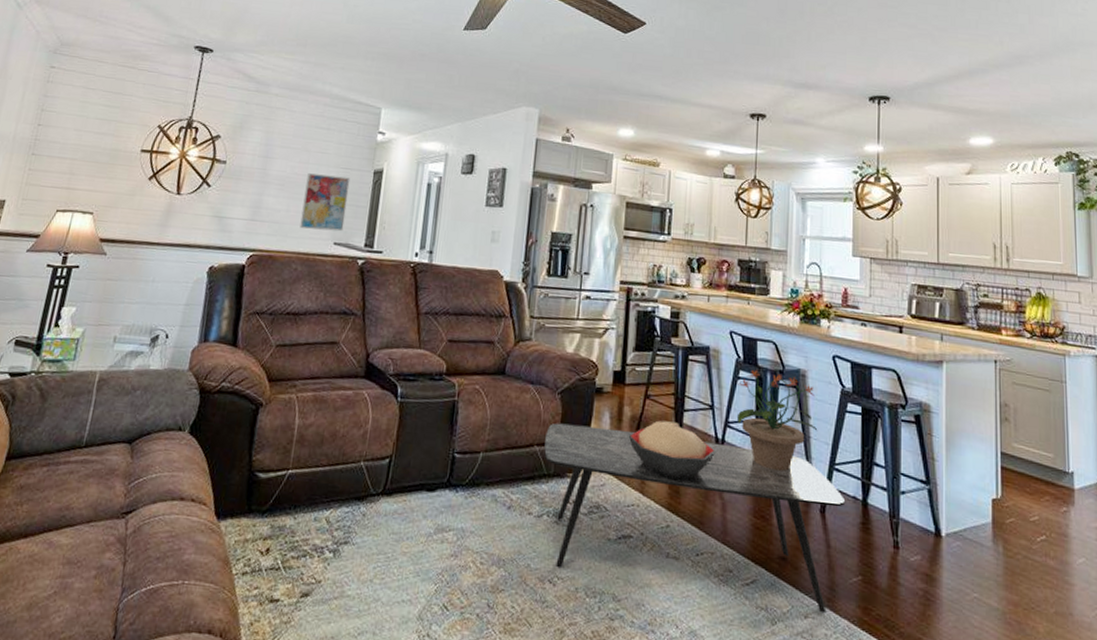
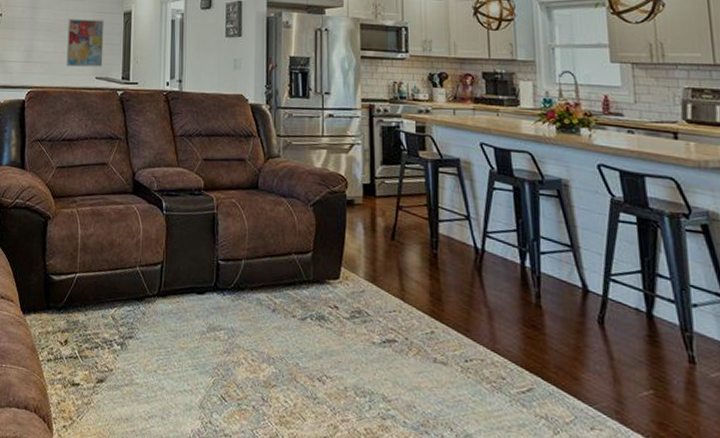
coffee table: present [544,423,845,614] -> none [302,233,626,426]
decorative bowl: present [628,420,715,480] -> none [383,231,476,288]
potted plant: present [736,369,818,471] -> none [494,180,588,281]

